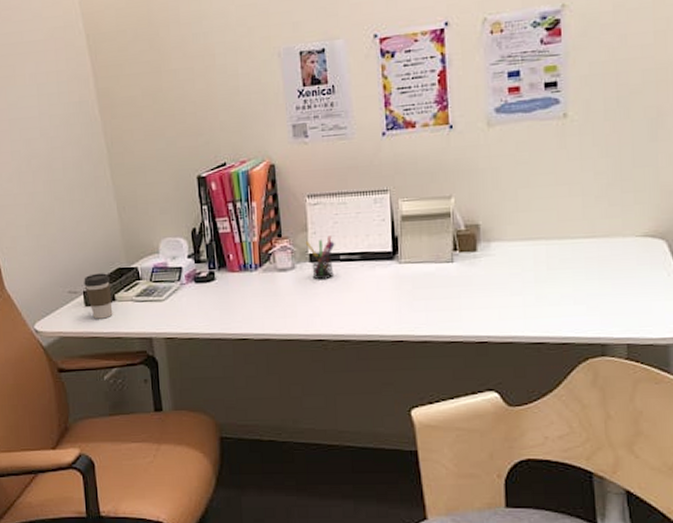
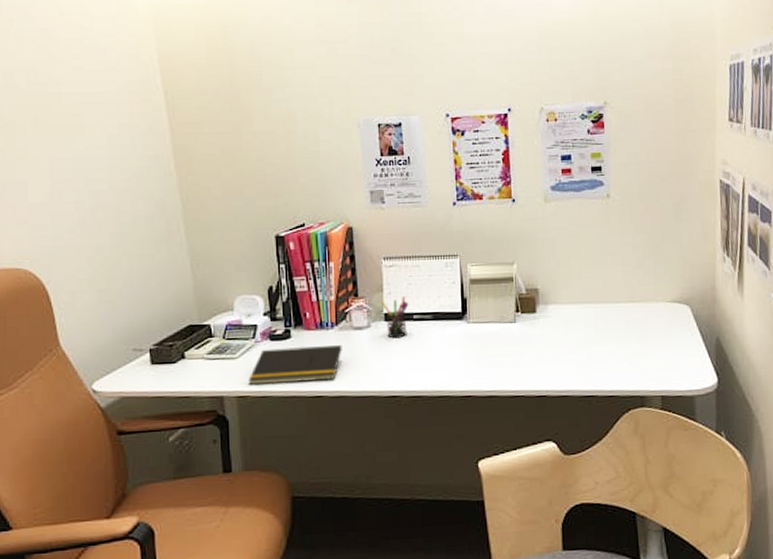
coffee cup: present [84,273,113,319] -> none [151,330,182,378]
notepad: none [175,287,267,326] -> present [248,345,342,384]

